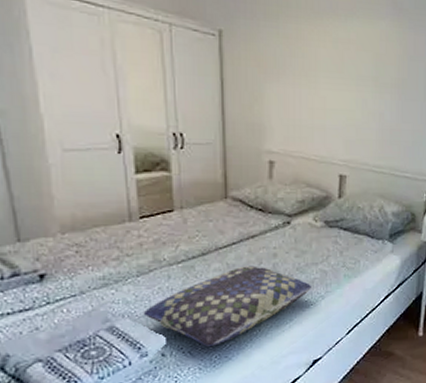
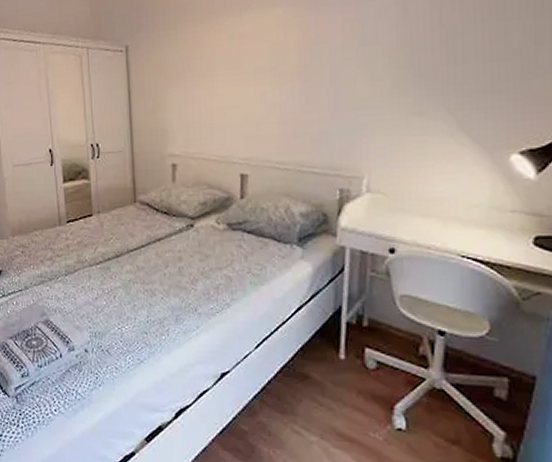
cushion: present [143,266,313,348] -> none [70,269,218,348]

